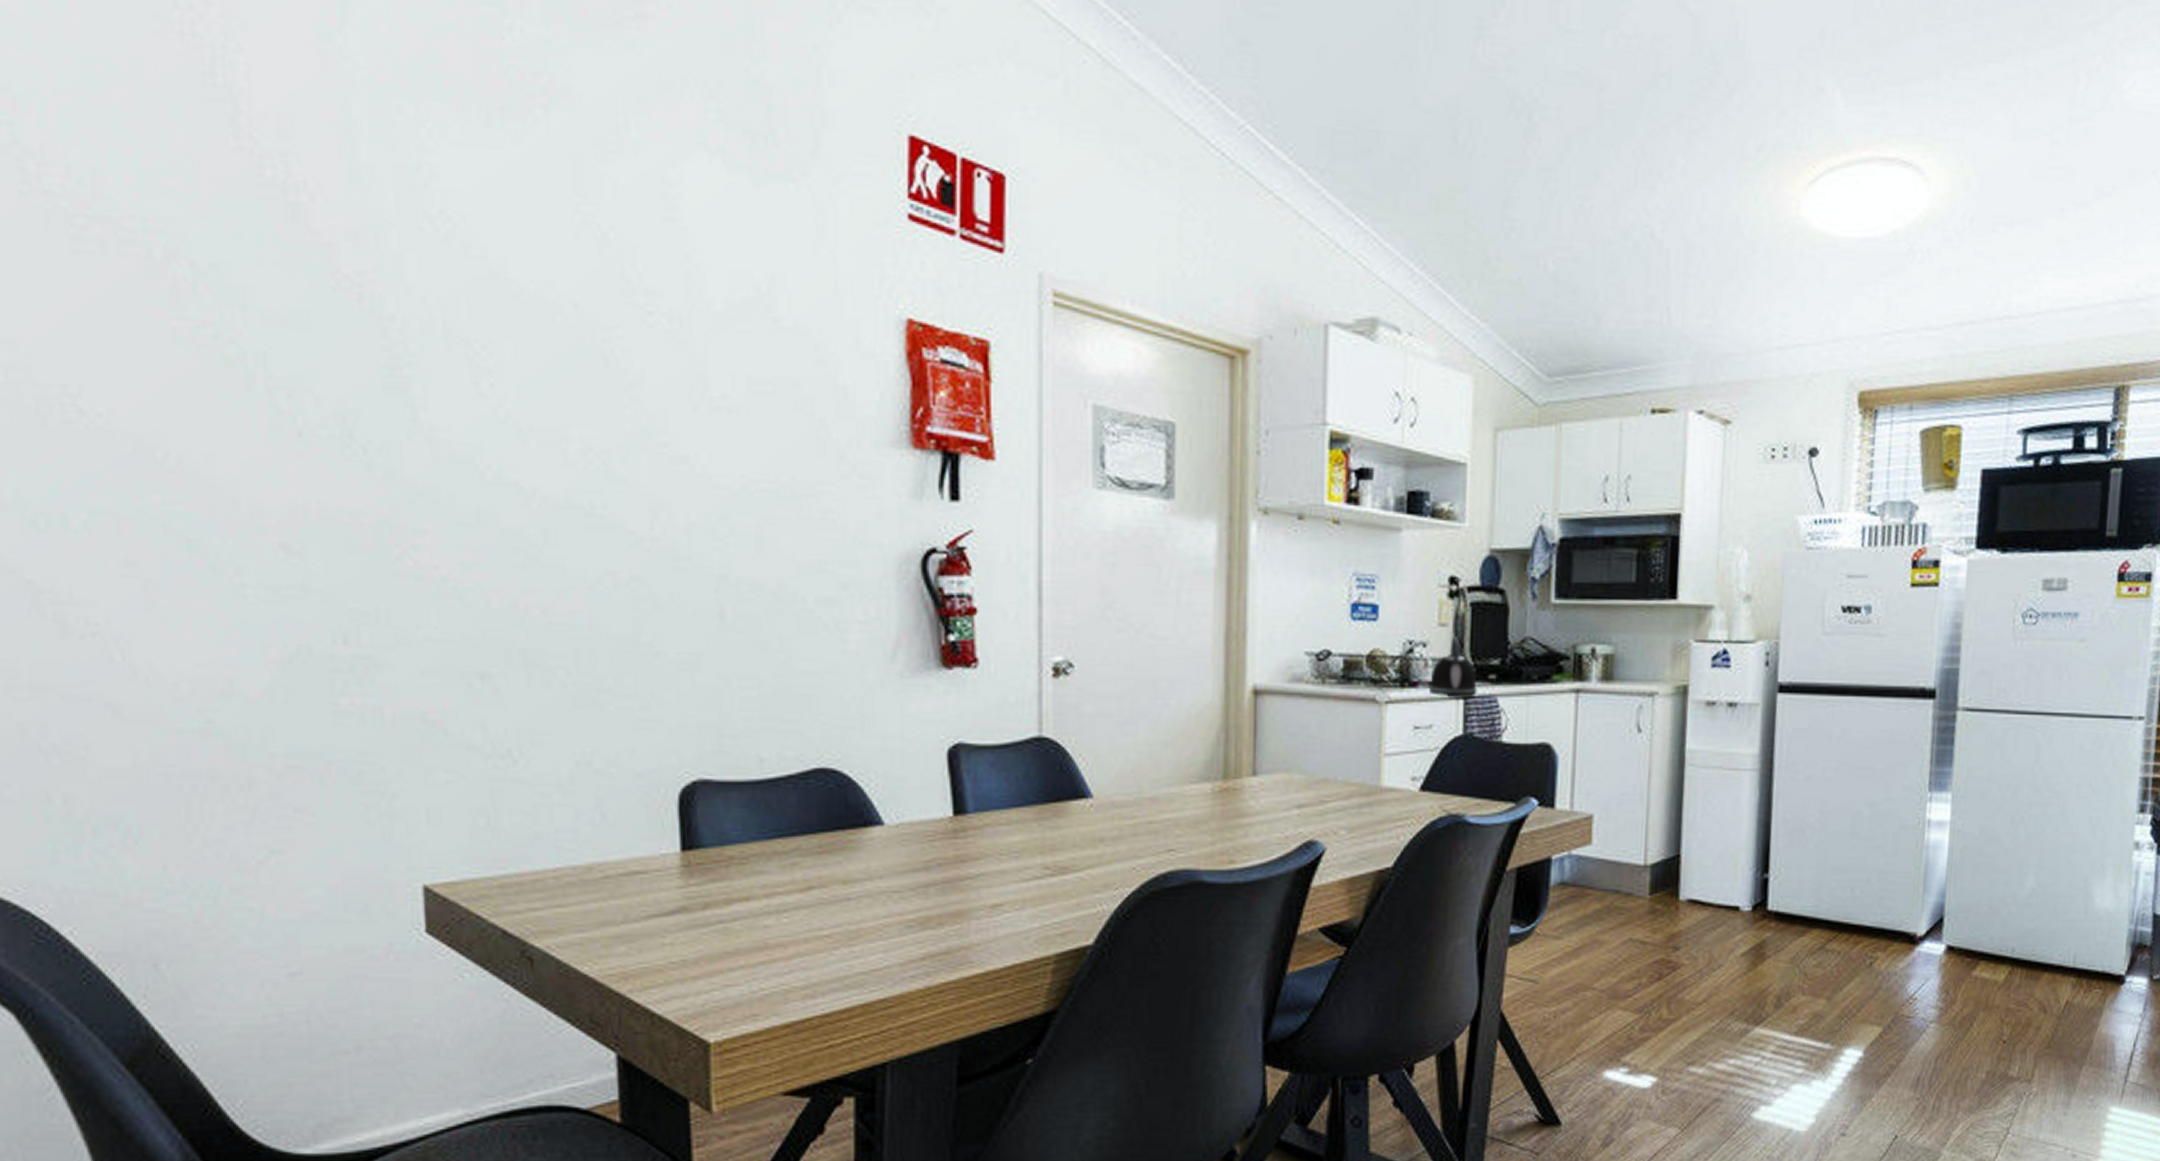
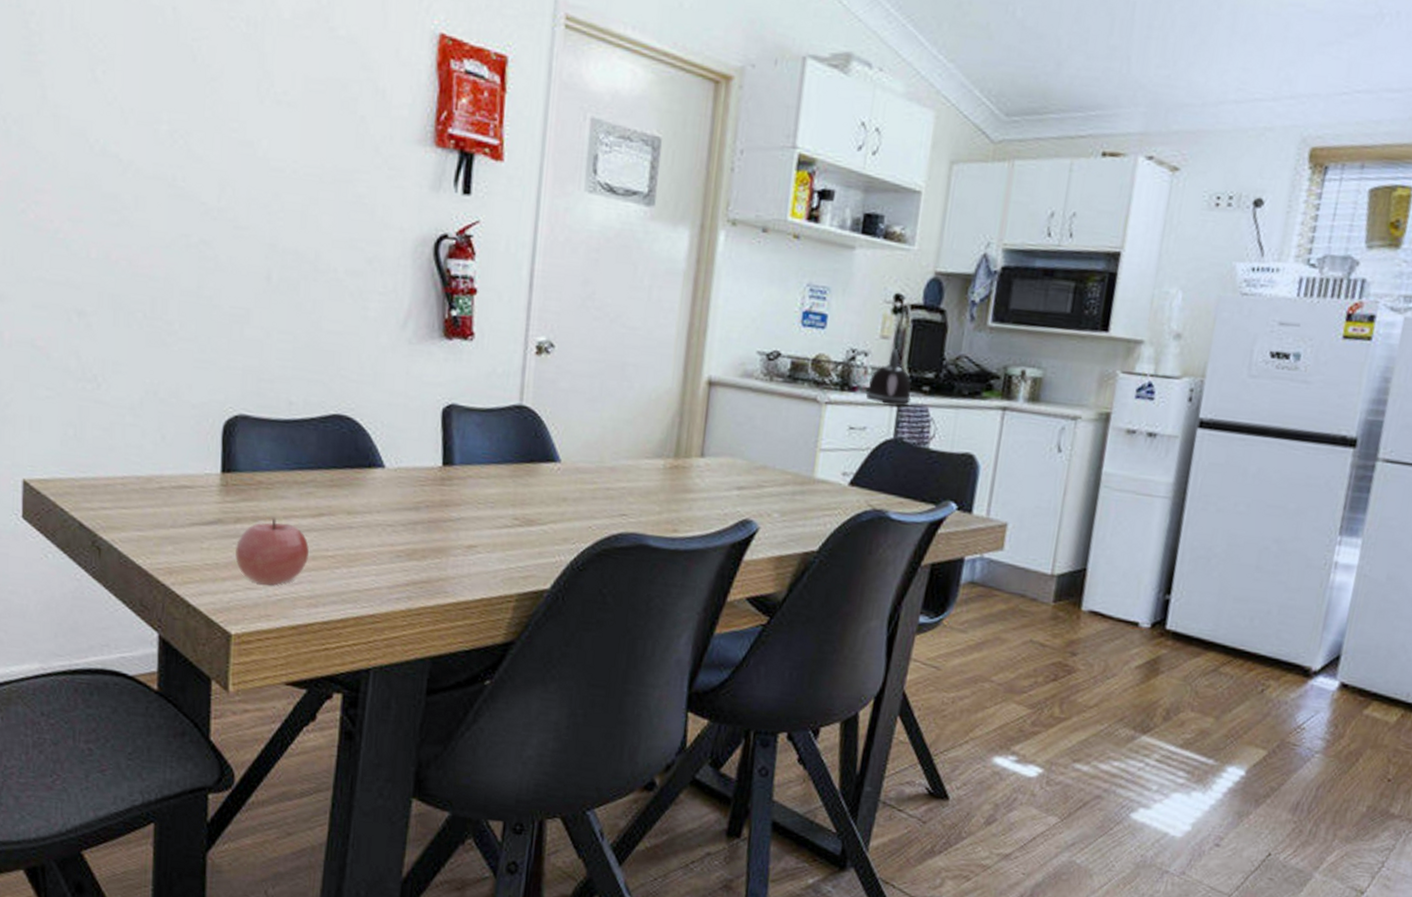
fruit: none [707,897,800,979] -> present [235,517,310,586]

